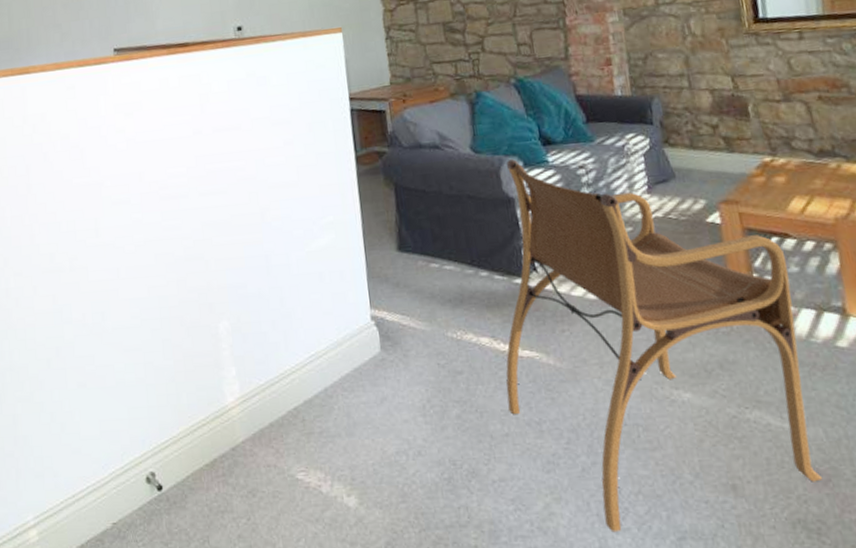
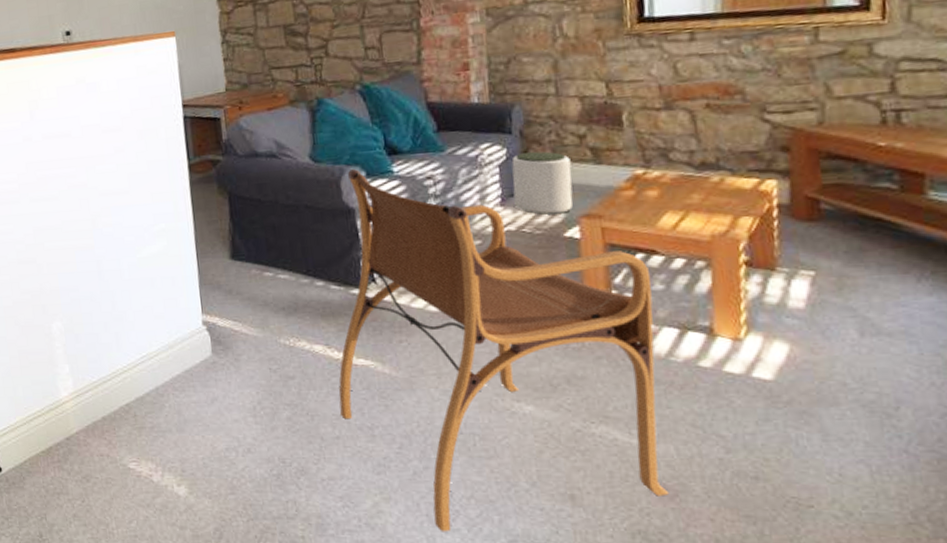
plant pot: none [654,141,712,201] -> present [511,151,573,215]

